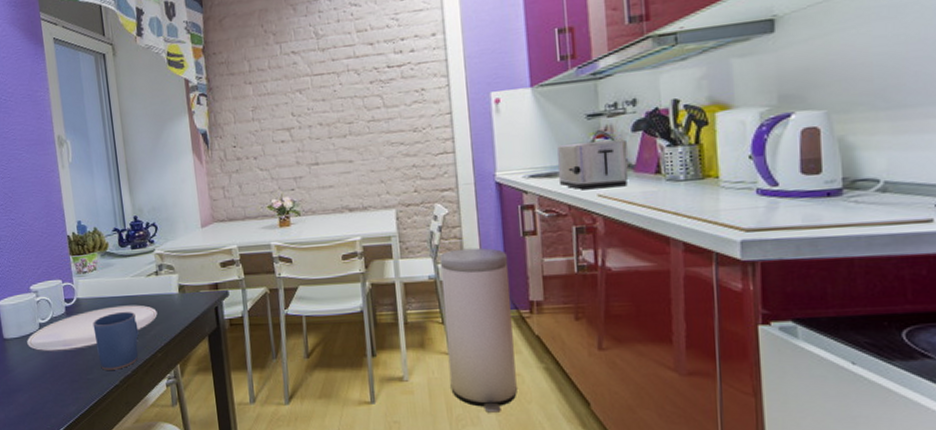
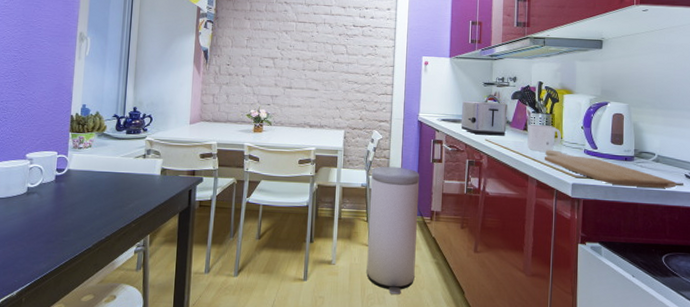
plate: present [27,305,158,352] -> none [12,180,139,214]
mug: present [93,311,139,370] -> none [77,184,119,235]
mug: none [662,161,717,202] -> present [527,124,561,152]
chopping board: none [691,196,921,235] -> present [544,150,677,188]

